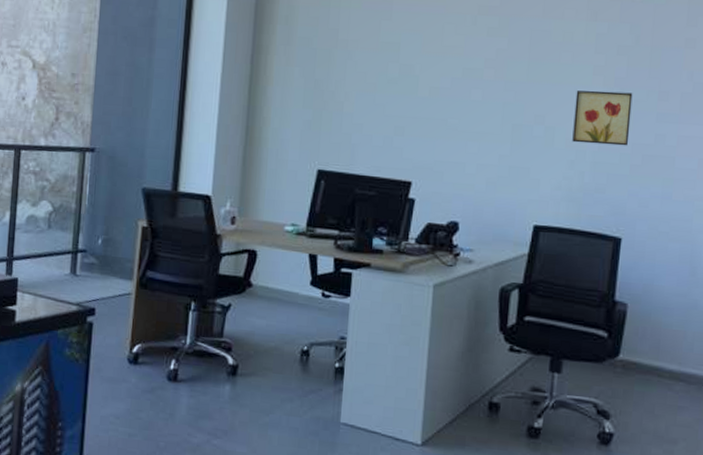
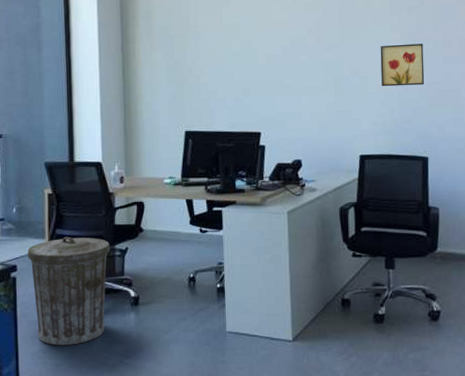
trash can: none [109,281,210,414] -> present [27,236,110,346]

